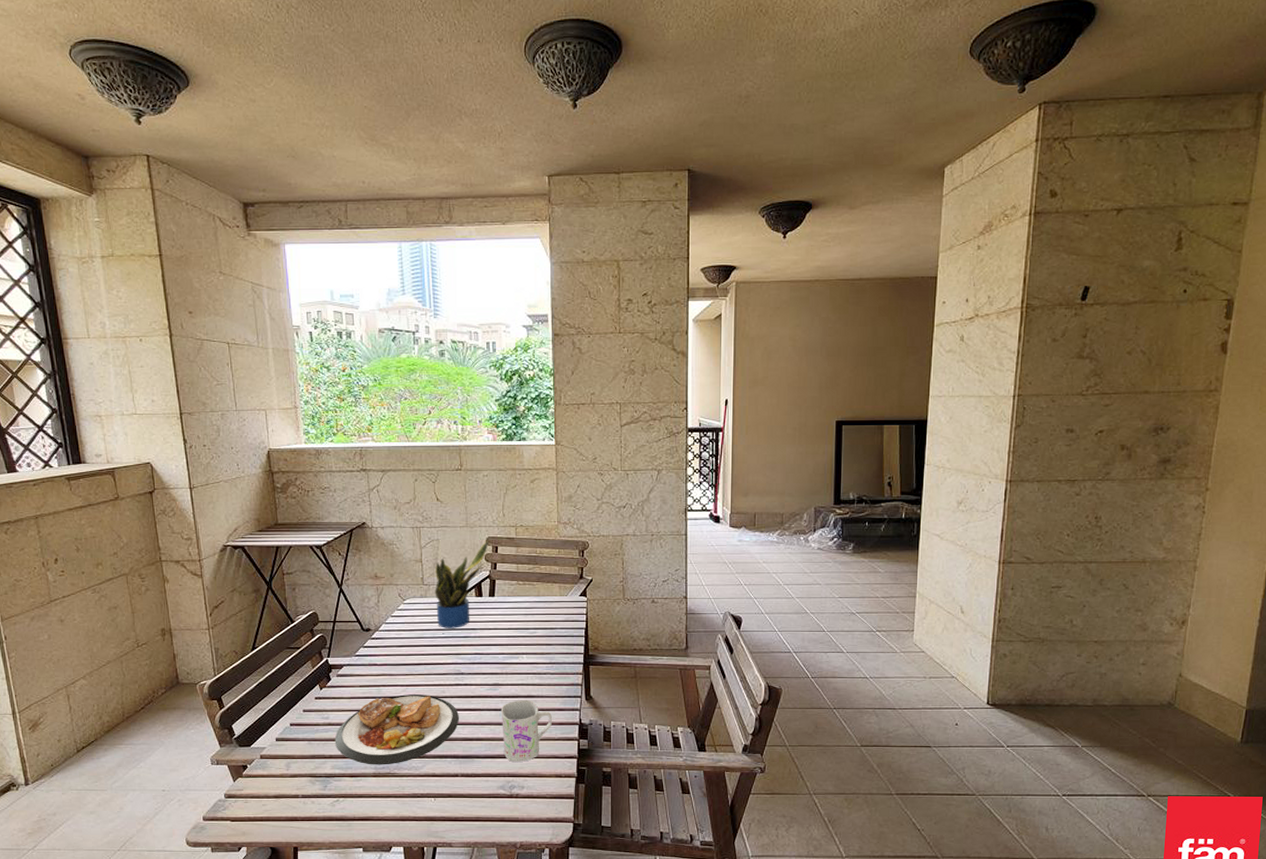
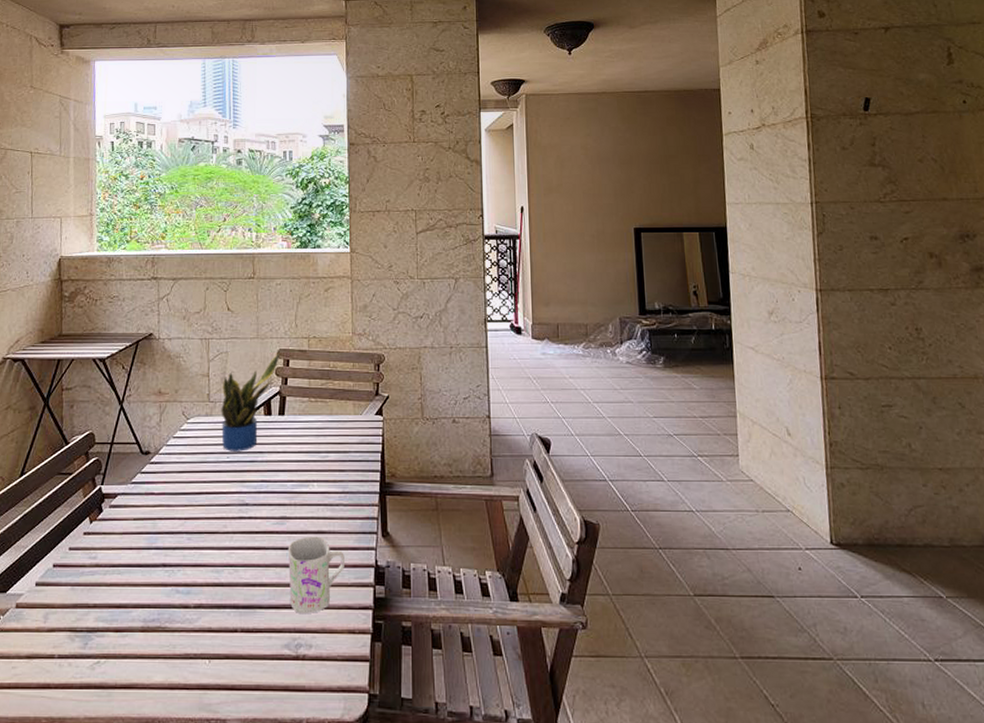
plate: present [334,695,459,765] -> none [101,529,241,617]

